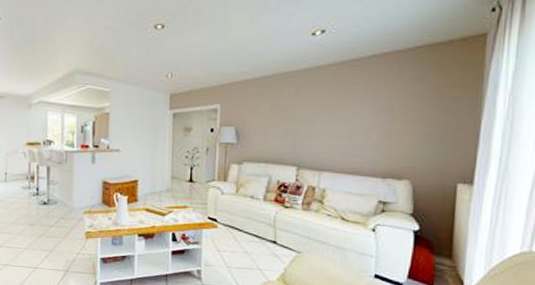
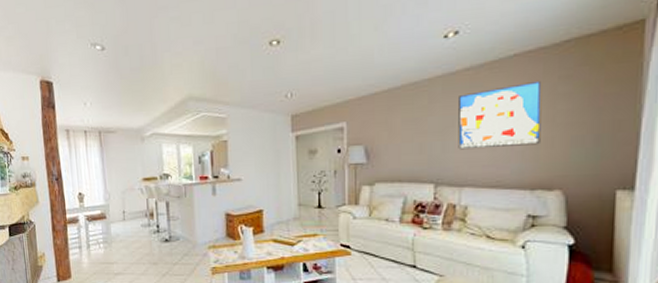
wall art: none [320,81,395,138] -> present [458,82,542,150]

